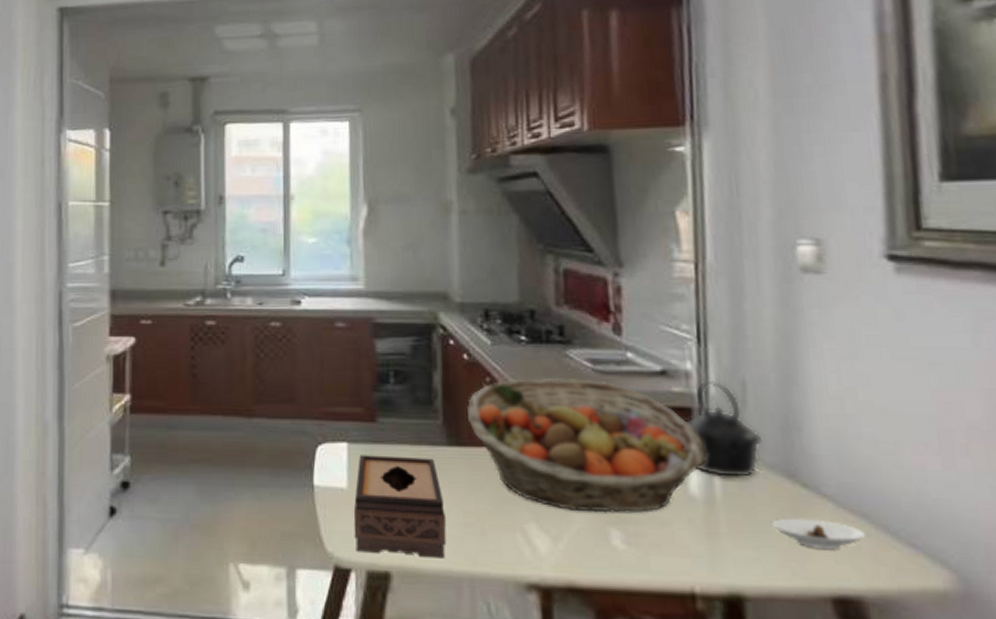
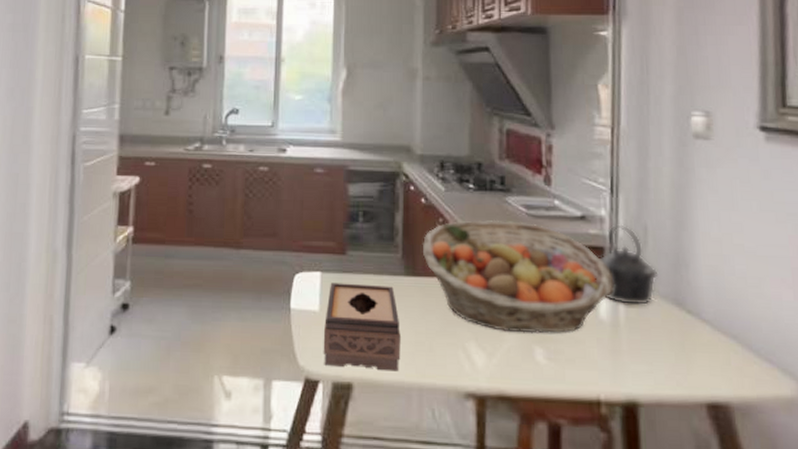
saucer: present [772,518,866,550] -> none [663,338,735,365]

